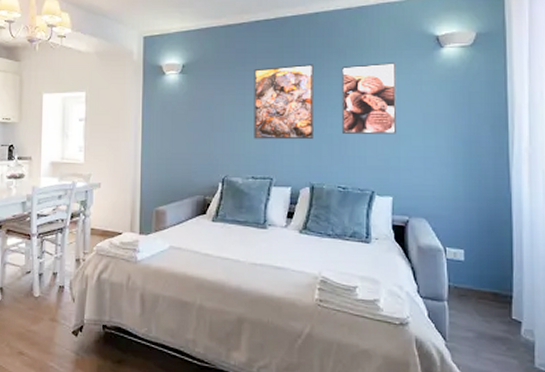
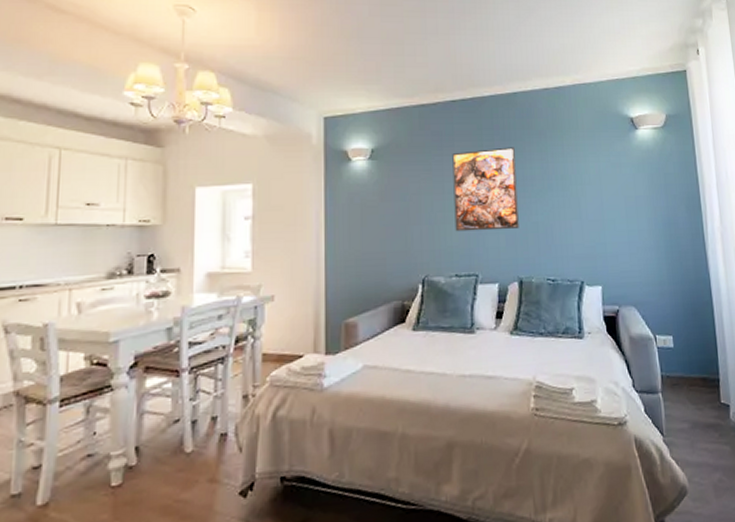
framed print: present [341,63,397,134] -> none [542,145,602,221]

